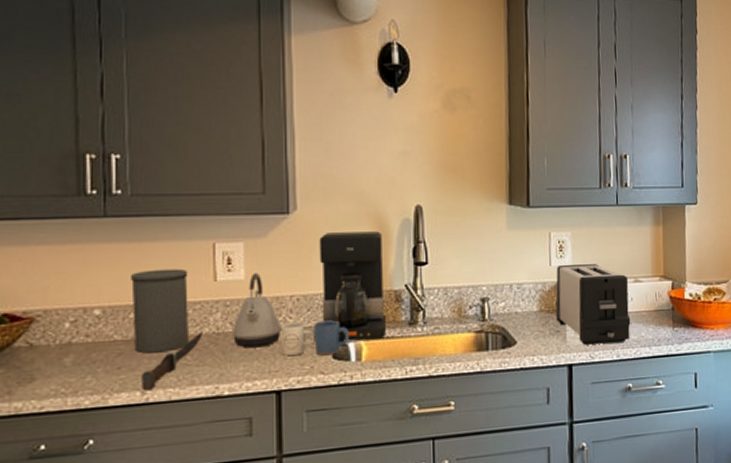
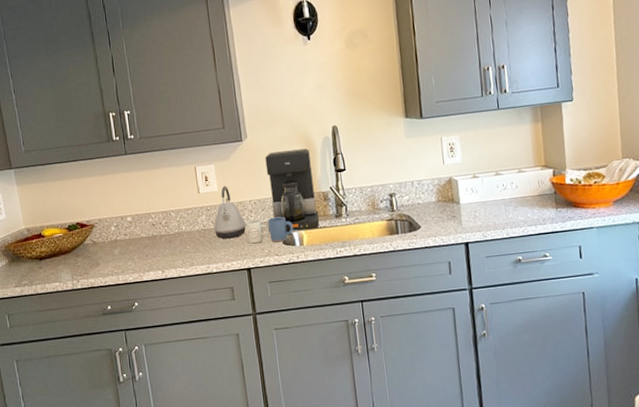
canister: present [131,268,190,354] -> none [146,186,188,245]
knife: present [141,331,203,391] -> none [161,229,195,271]
toaster: present [555,264,631,345] -> none [449,160,518,227]

